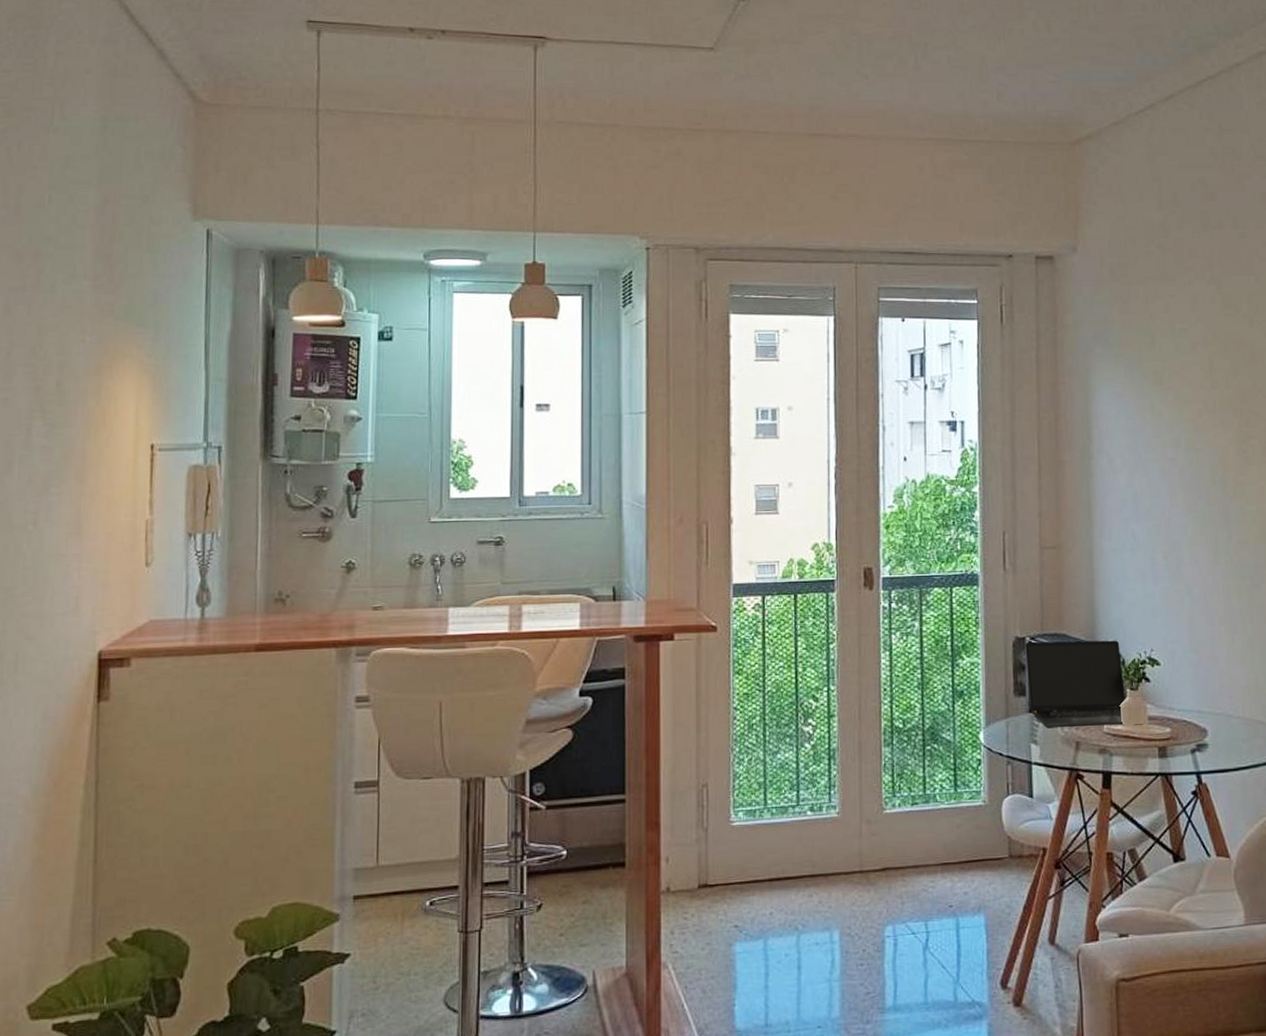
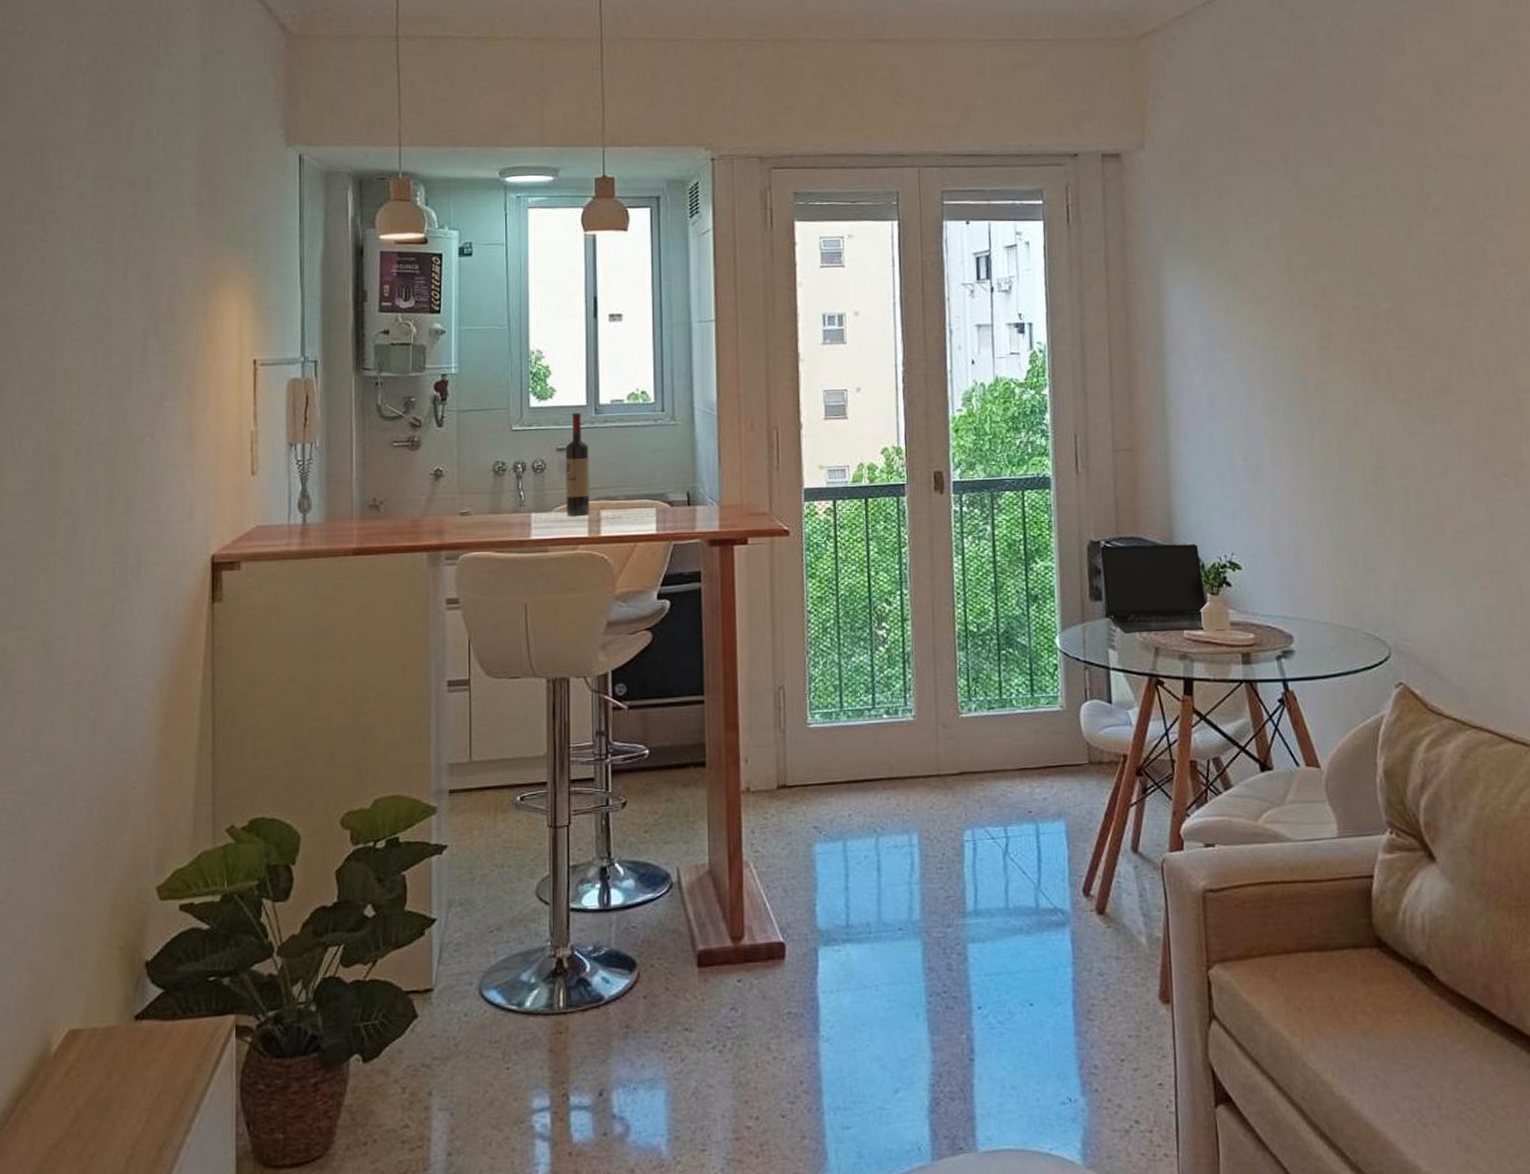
wine bottle: none [486,504,512,611] -> present [565,412,590,516]

